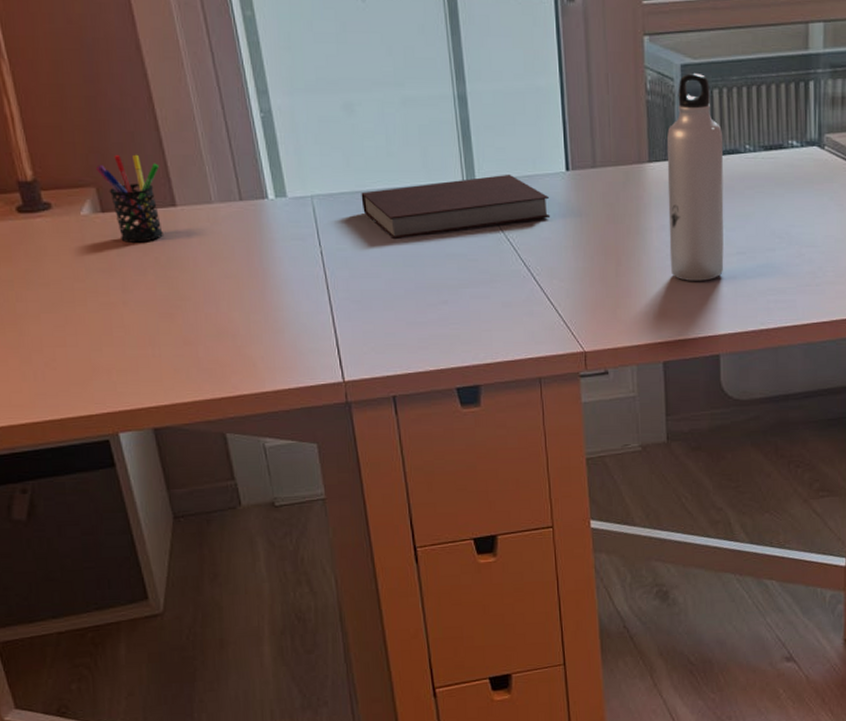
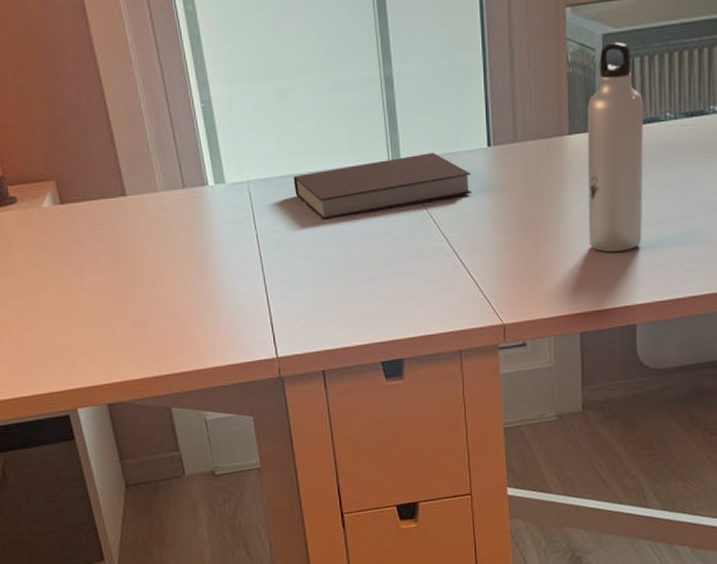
pen holder: present [97,154,164,242] -> none [56,148,116,232]

